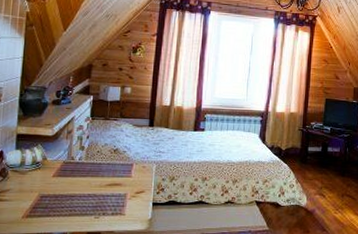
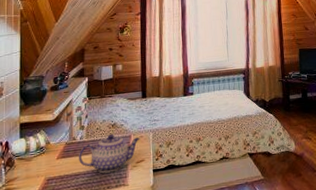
teapot: none [75,159,142,199] -> present [78,134,140,174]

